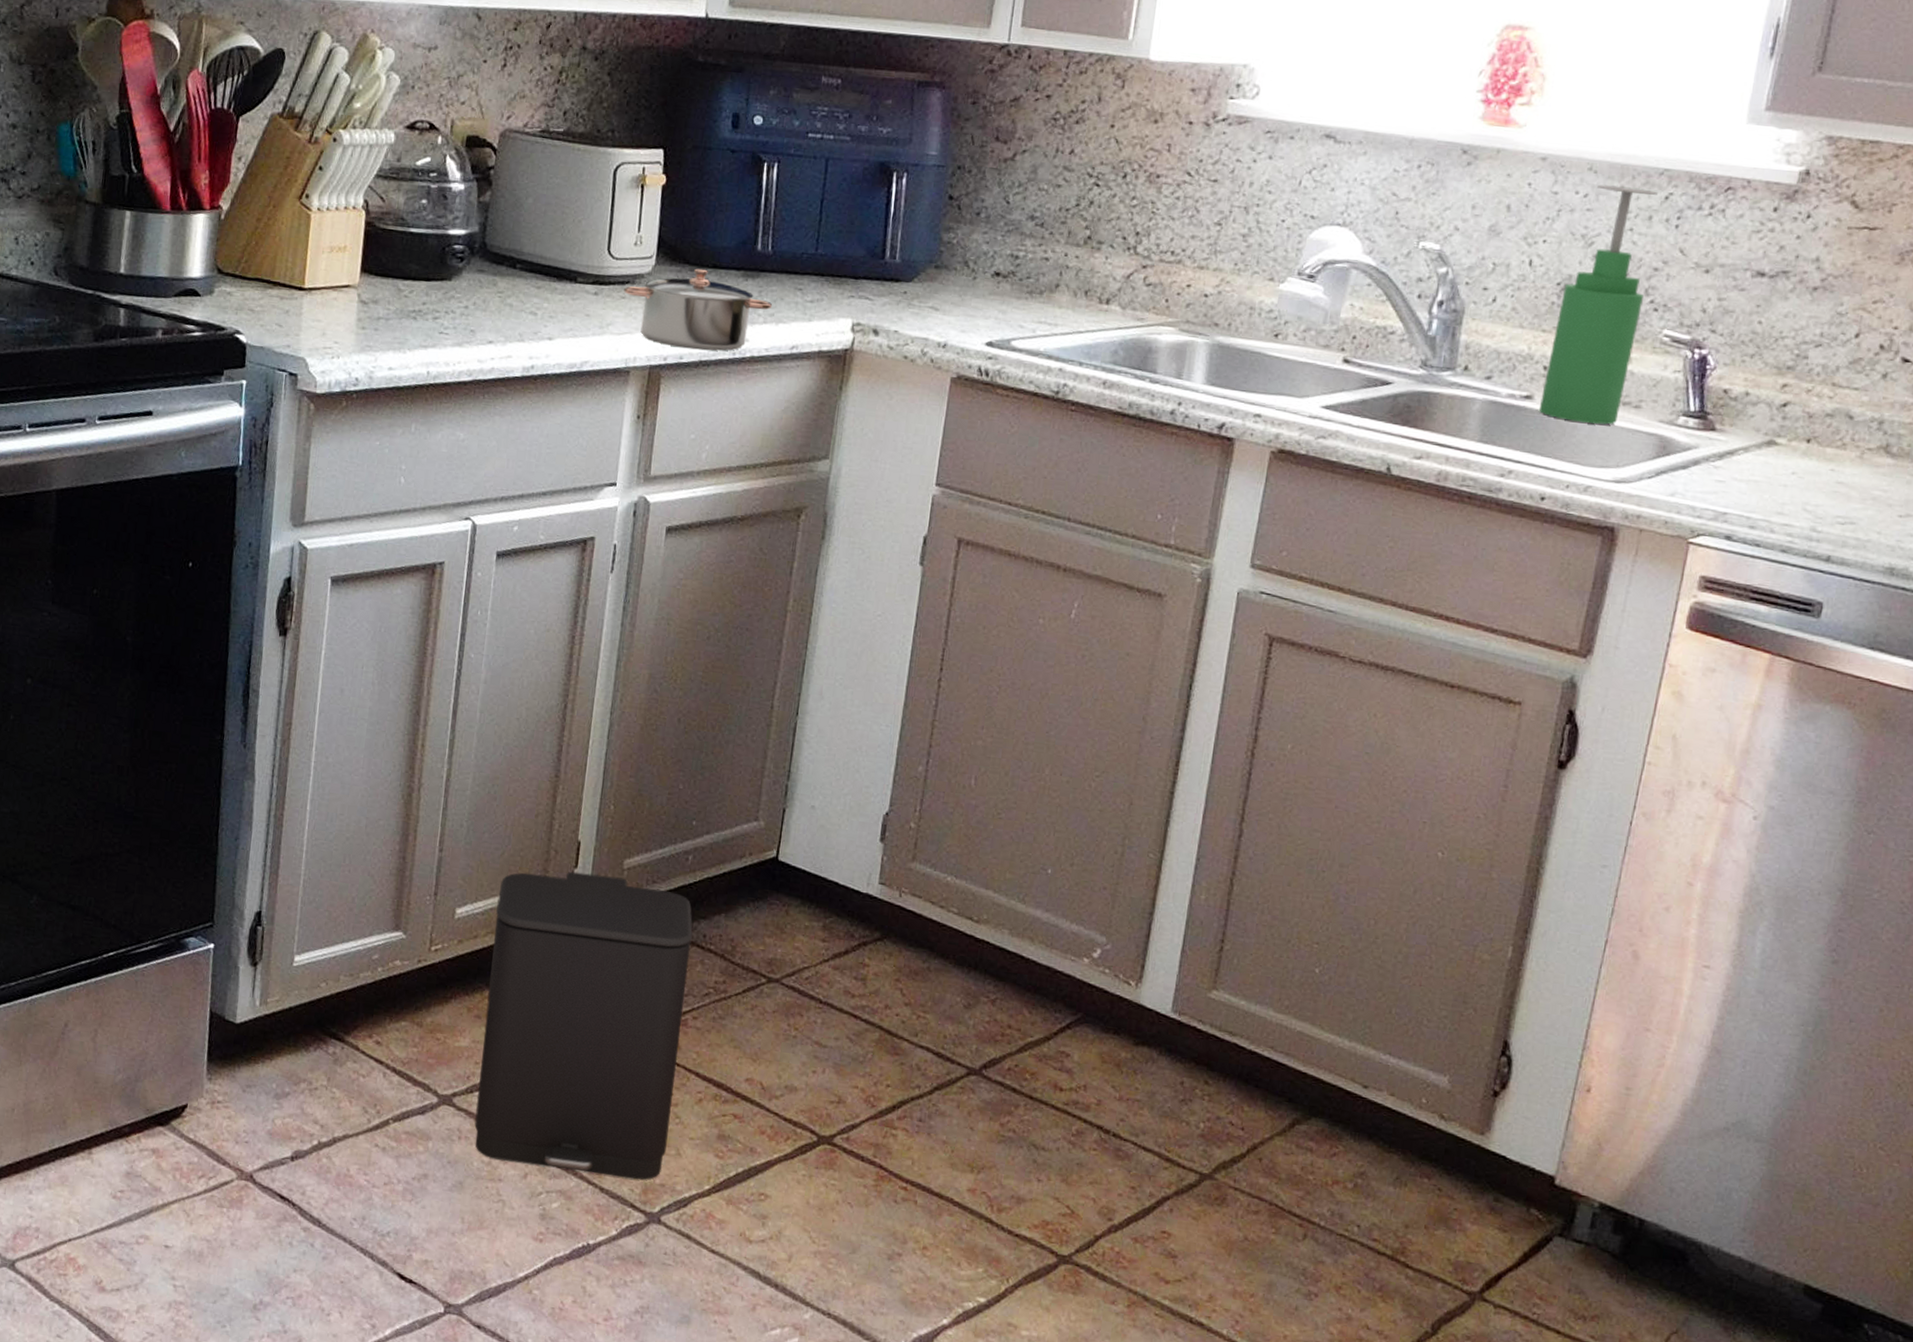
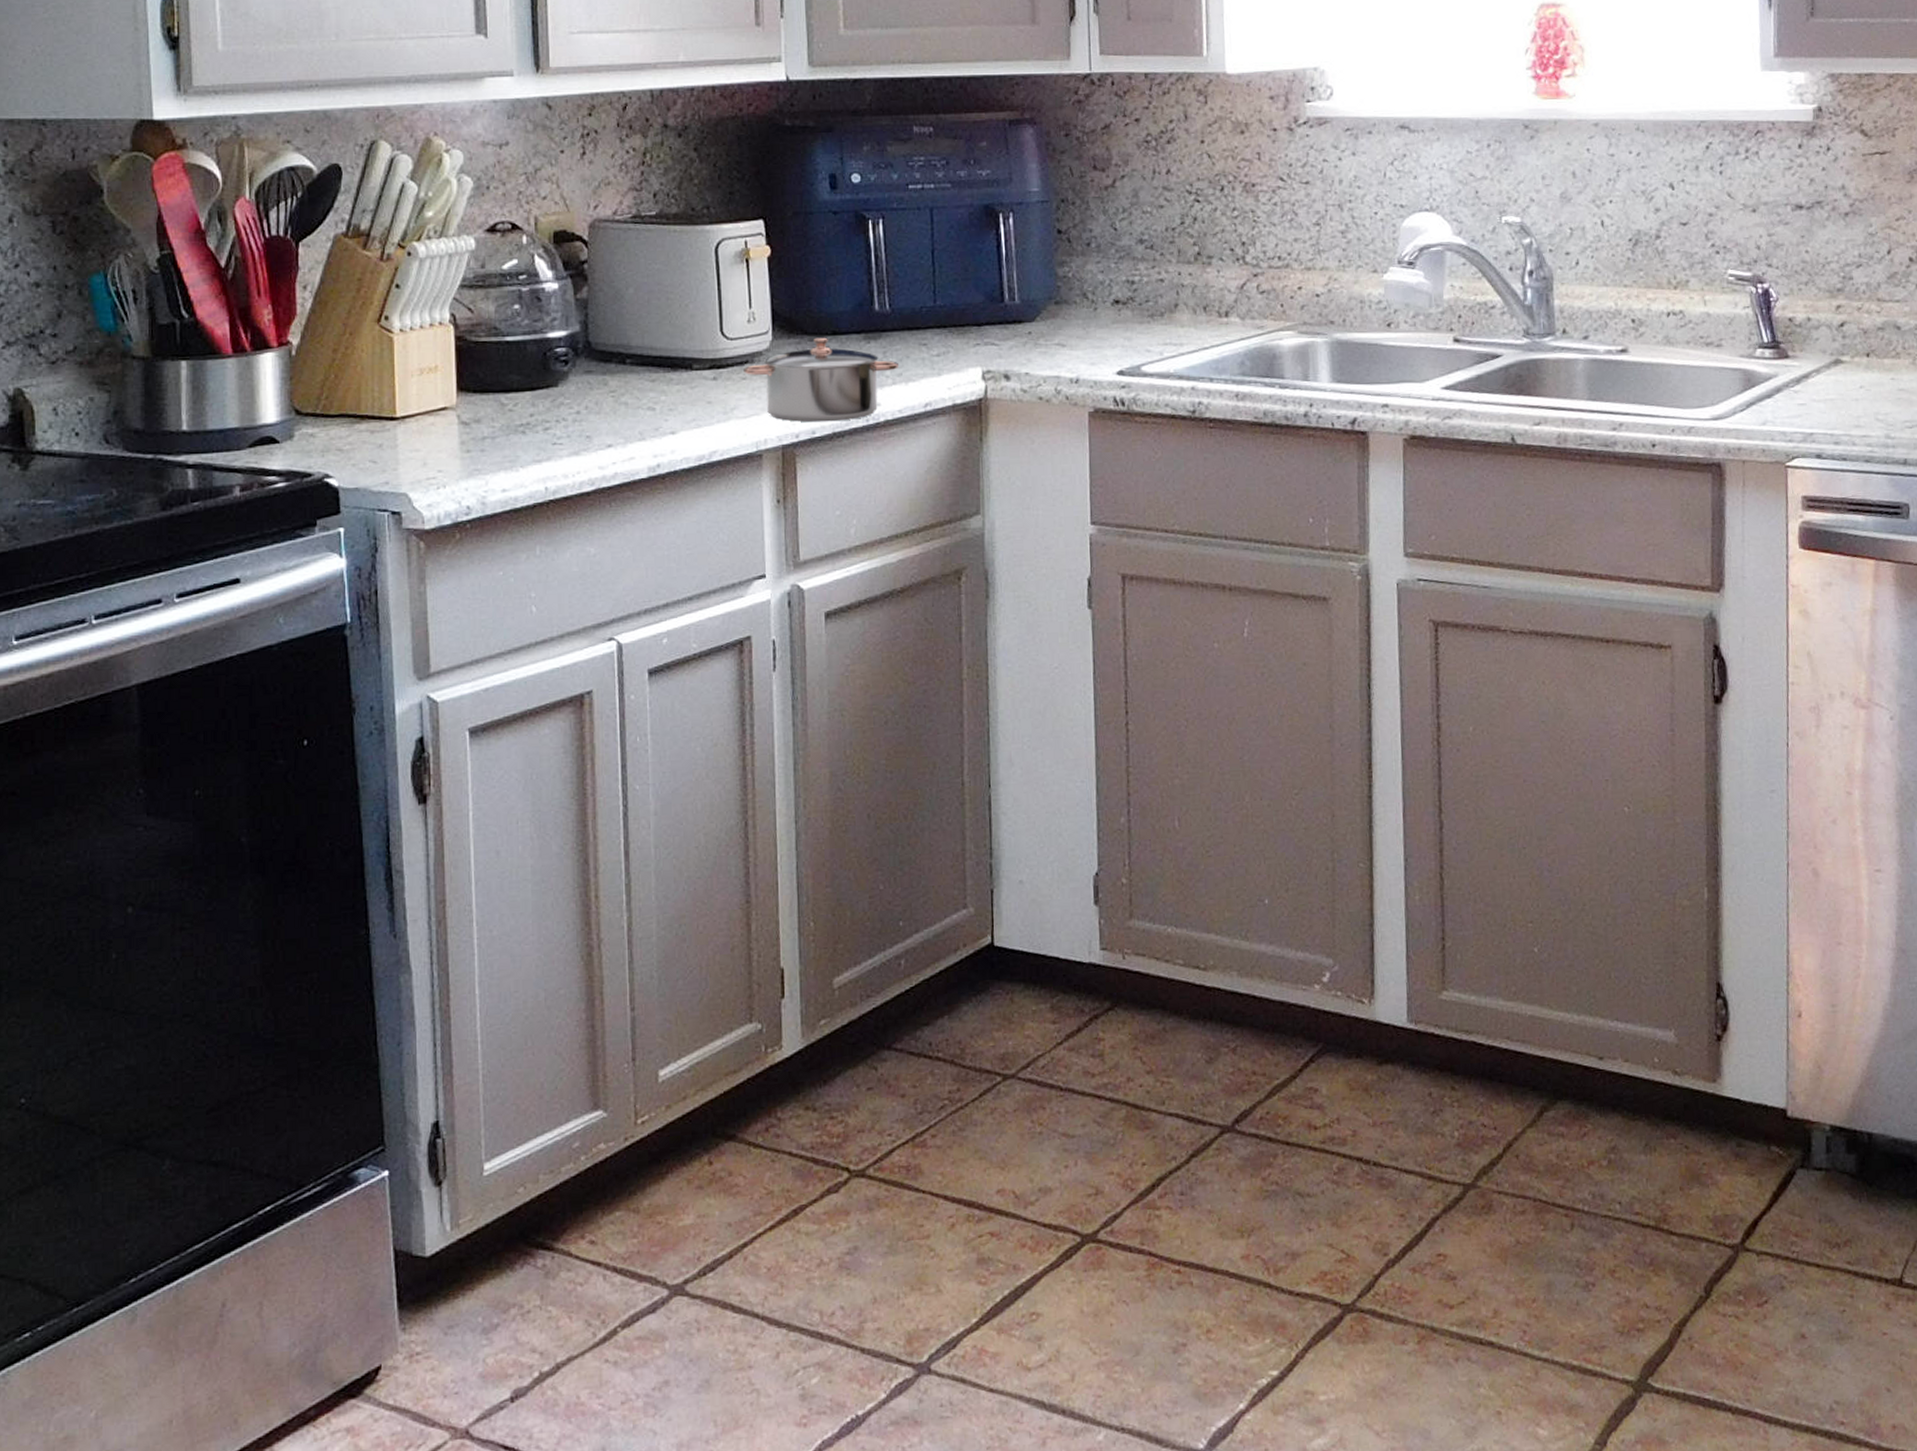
pedal bin: present [474,871,693,1180] -> none [703,999,925,1345]
soap dispenser: present [1538,184,1657,425] -> none [1634,141,1706,368]

